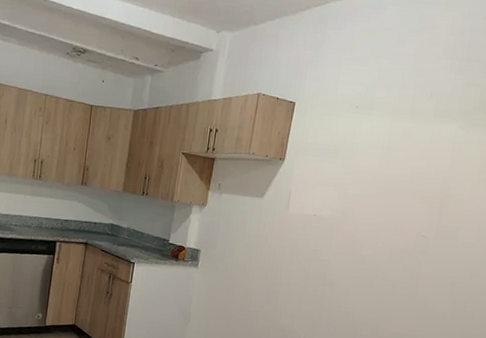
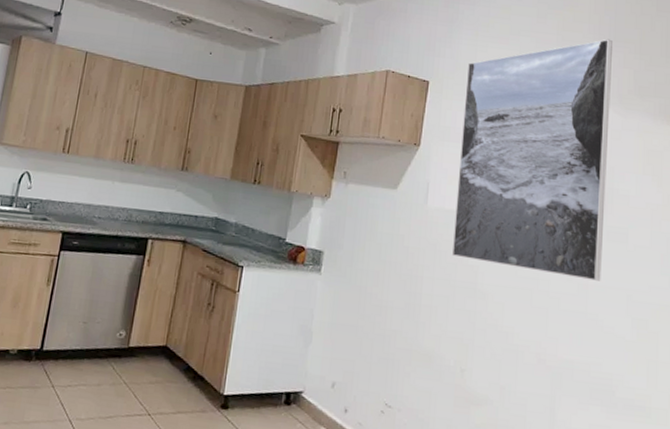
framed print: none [307,59,465,271] -> present [451,39,612,281]

